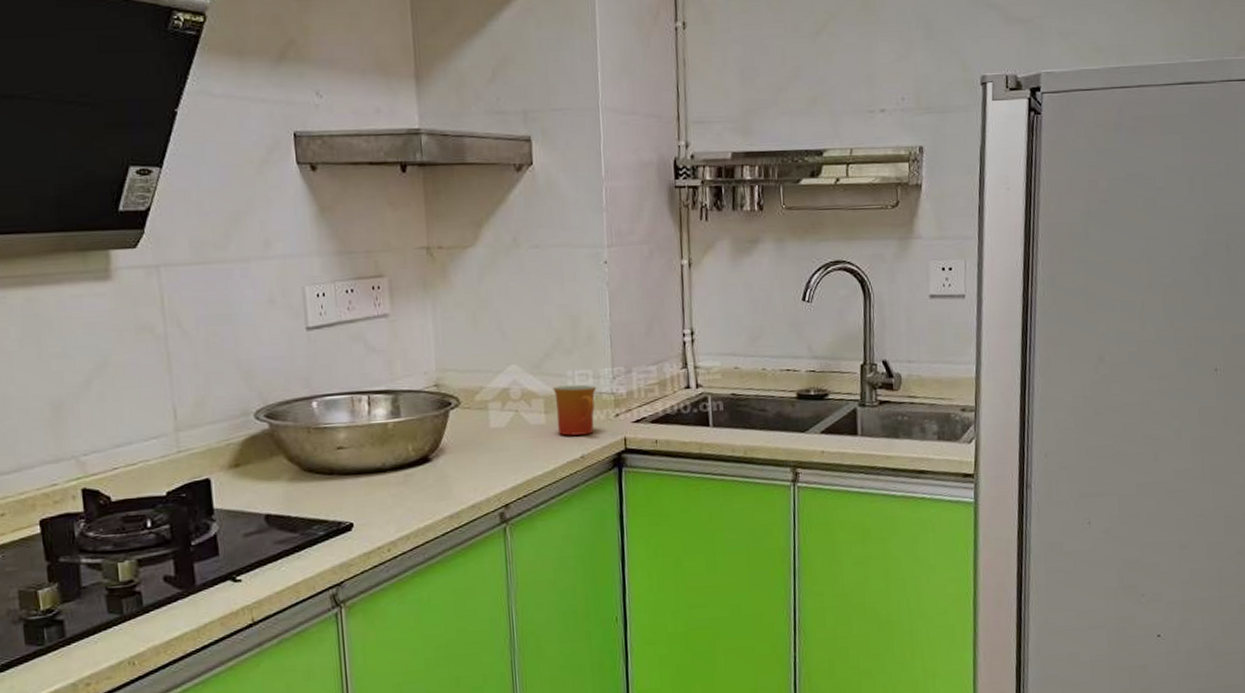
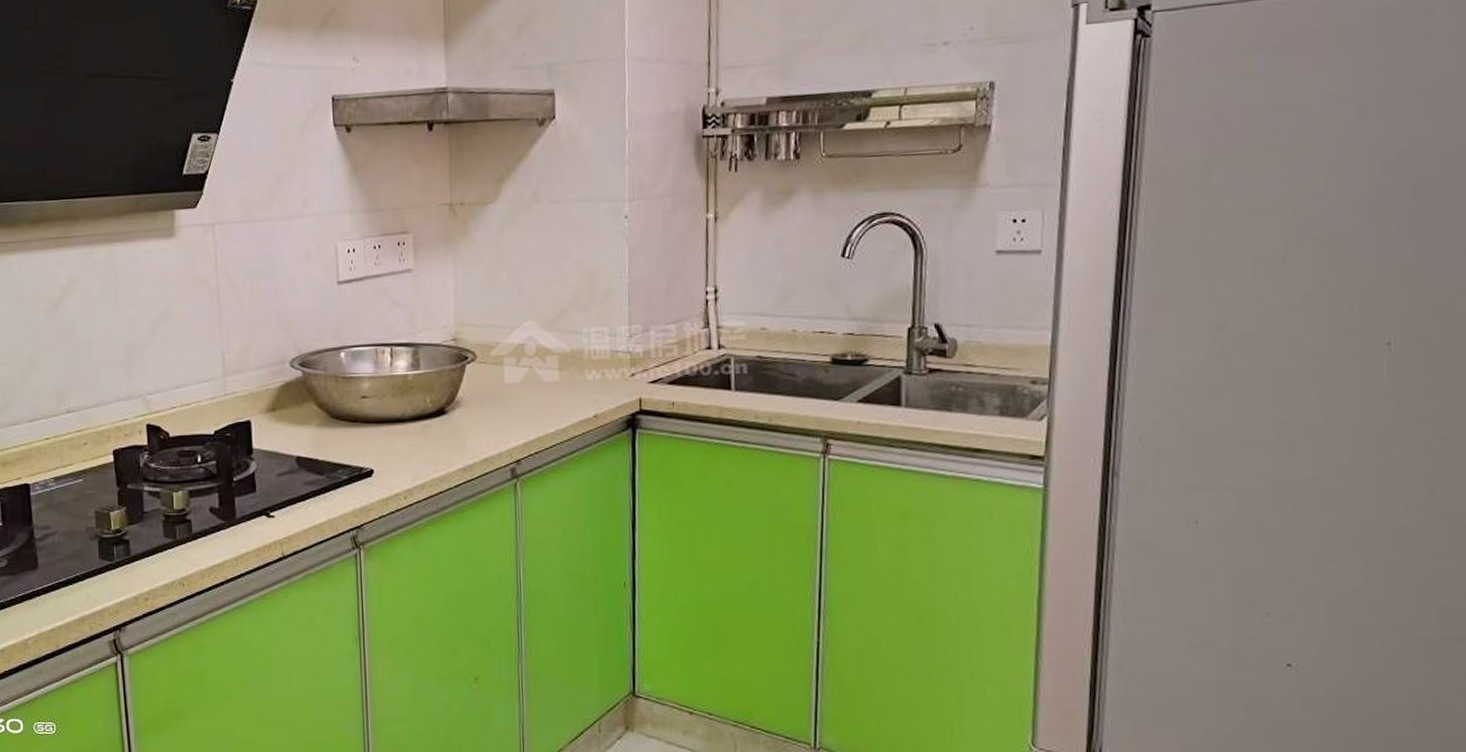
mug: present [553,384,597,436] -> none [568,342,613,394]

